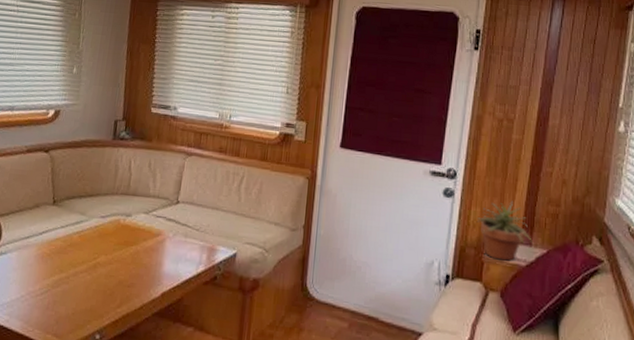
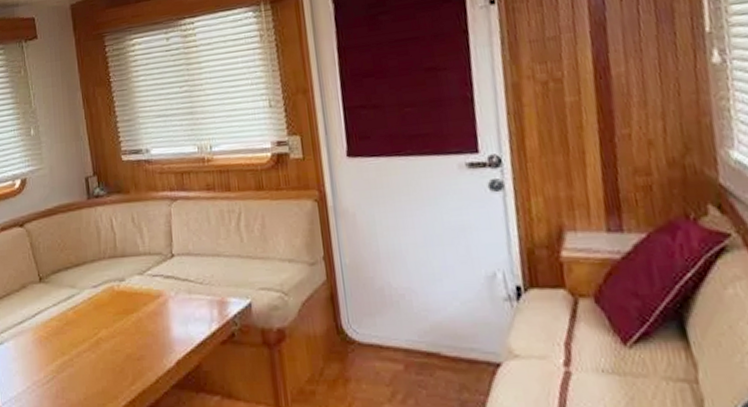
potted plant: present [476,200,532,261] -> none [541,179,624,257]

